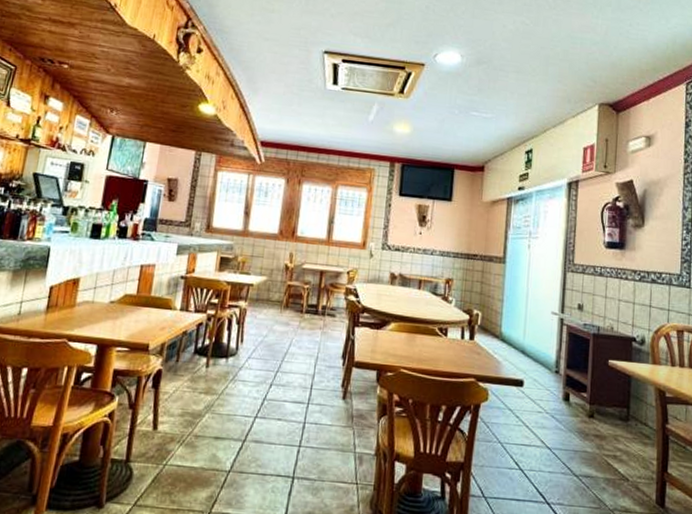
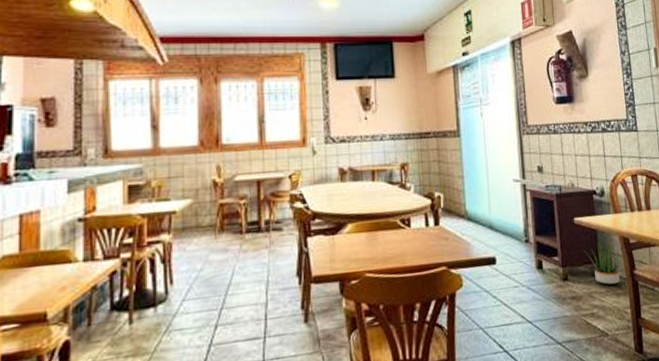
potted plant: none [614,388,658,434] -> present [584,241,625,286]

